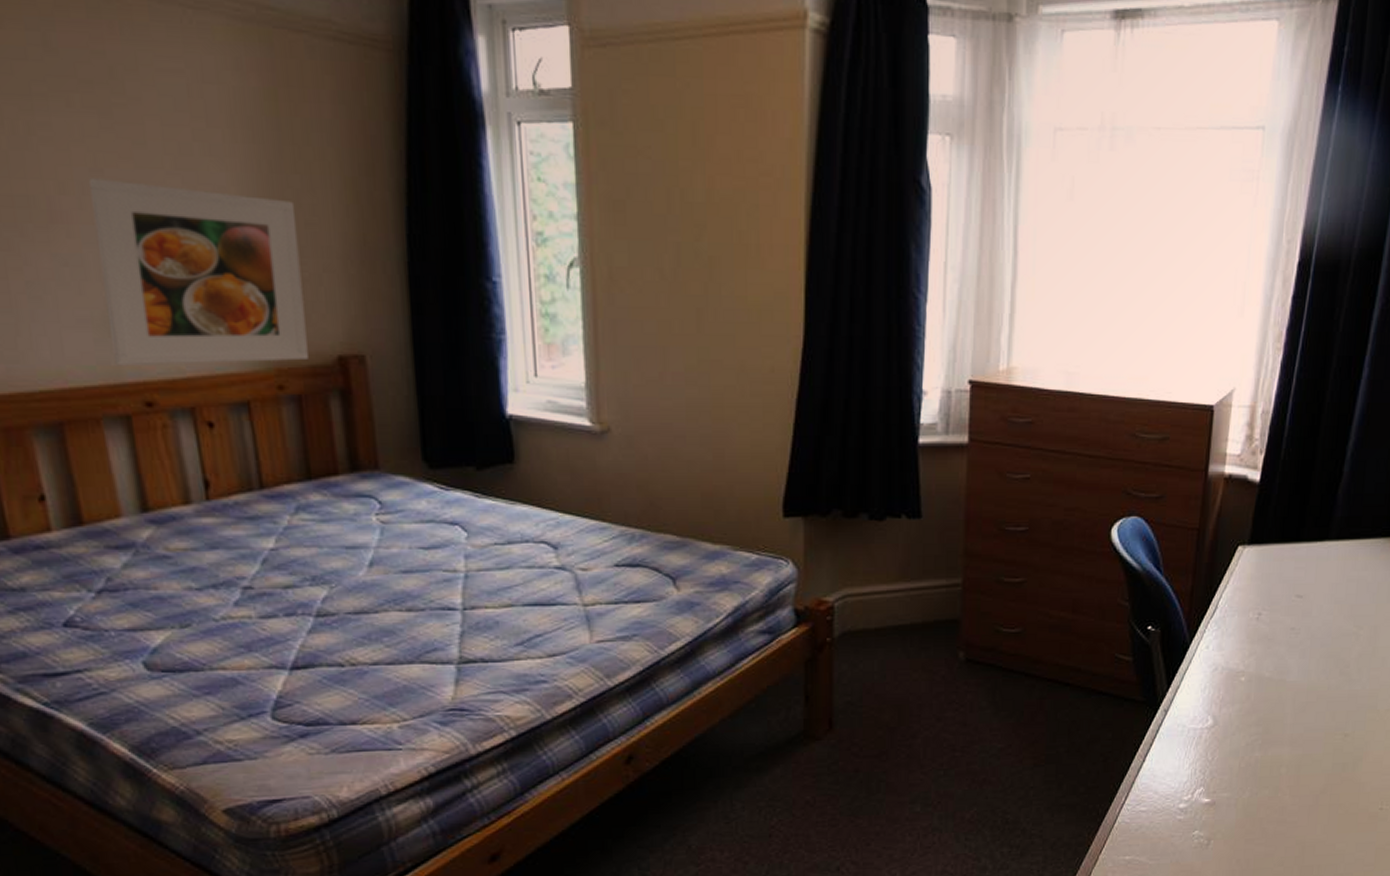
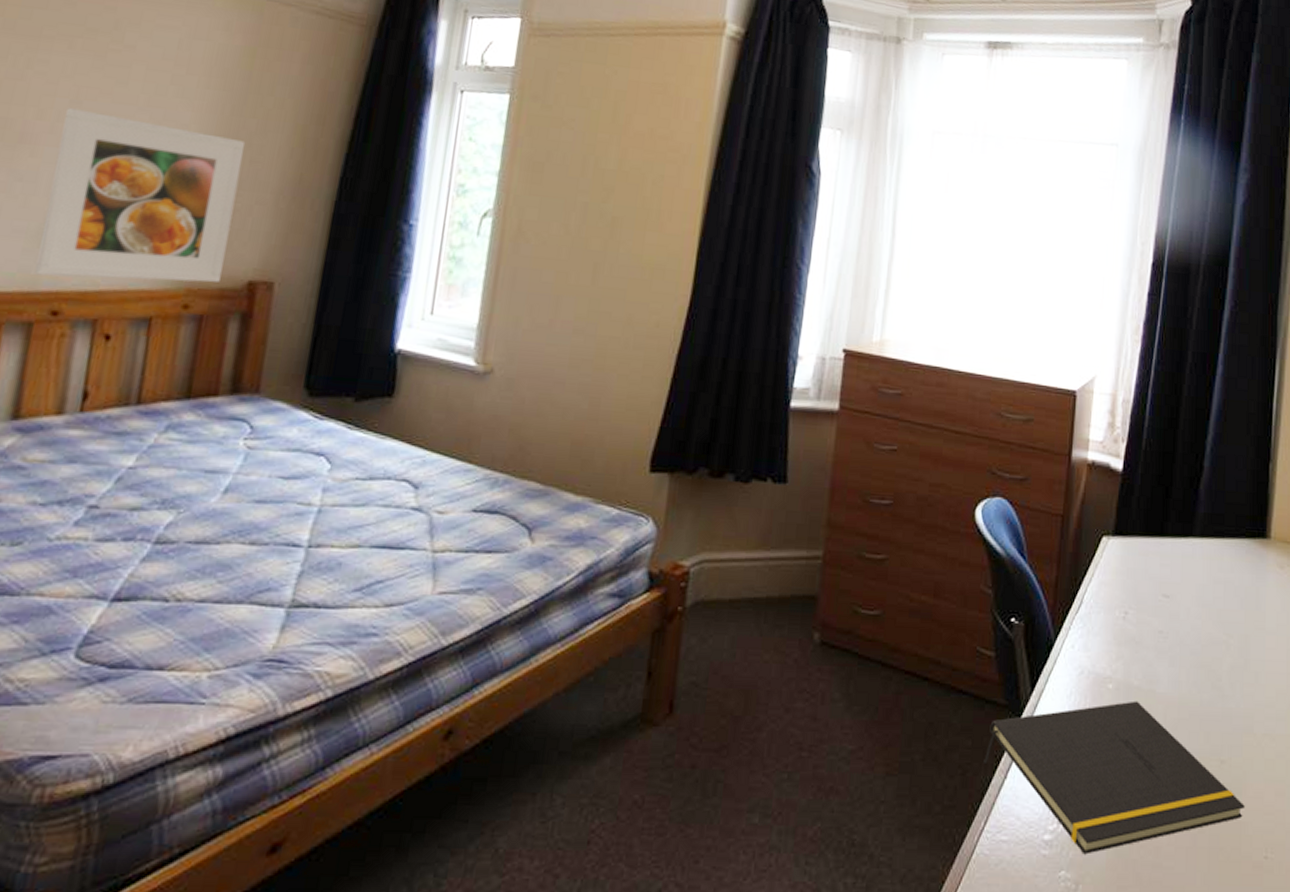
notepad: none [1123,689,1365,817] -> present [983,700,1245,855]

